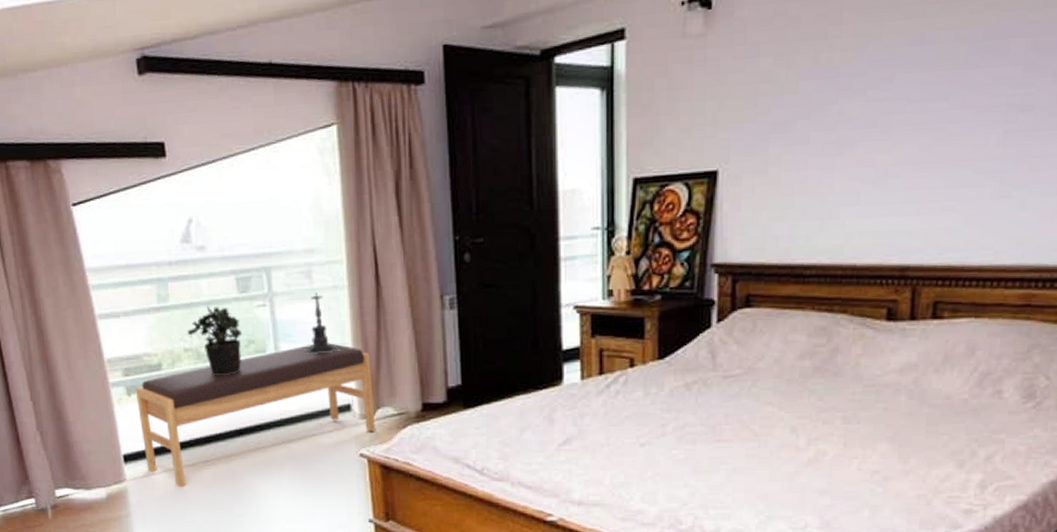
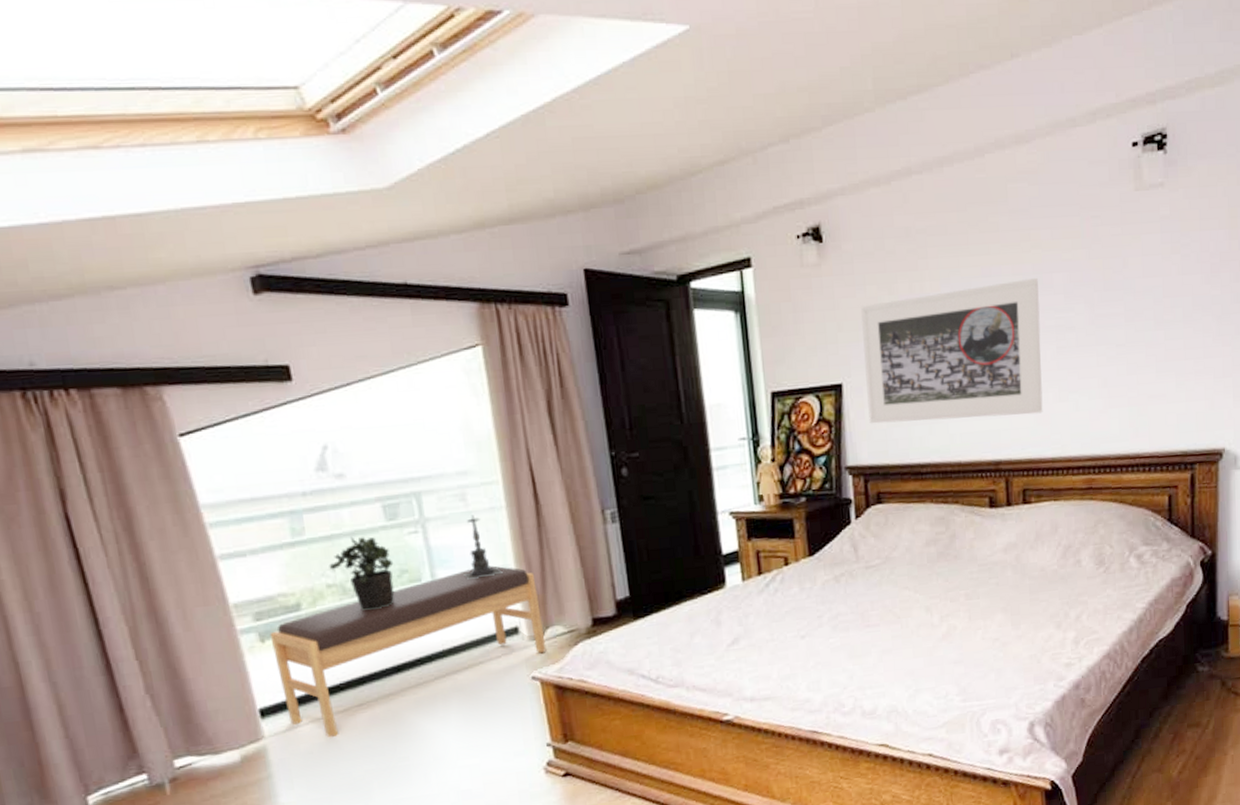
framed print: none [746,44,989,218] -> present [861,277,1043,424]

